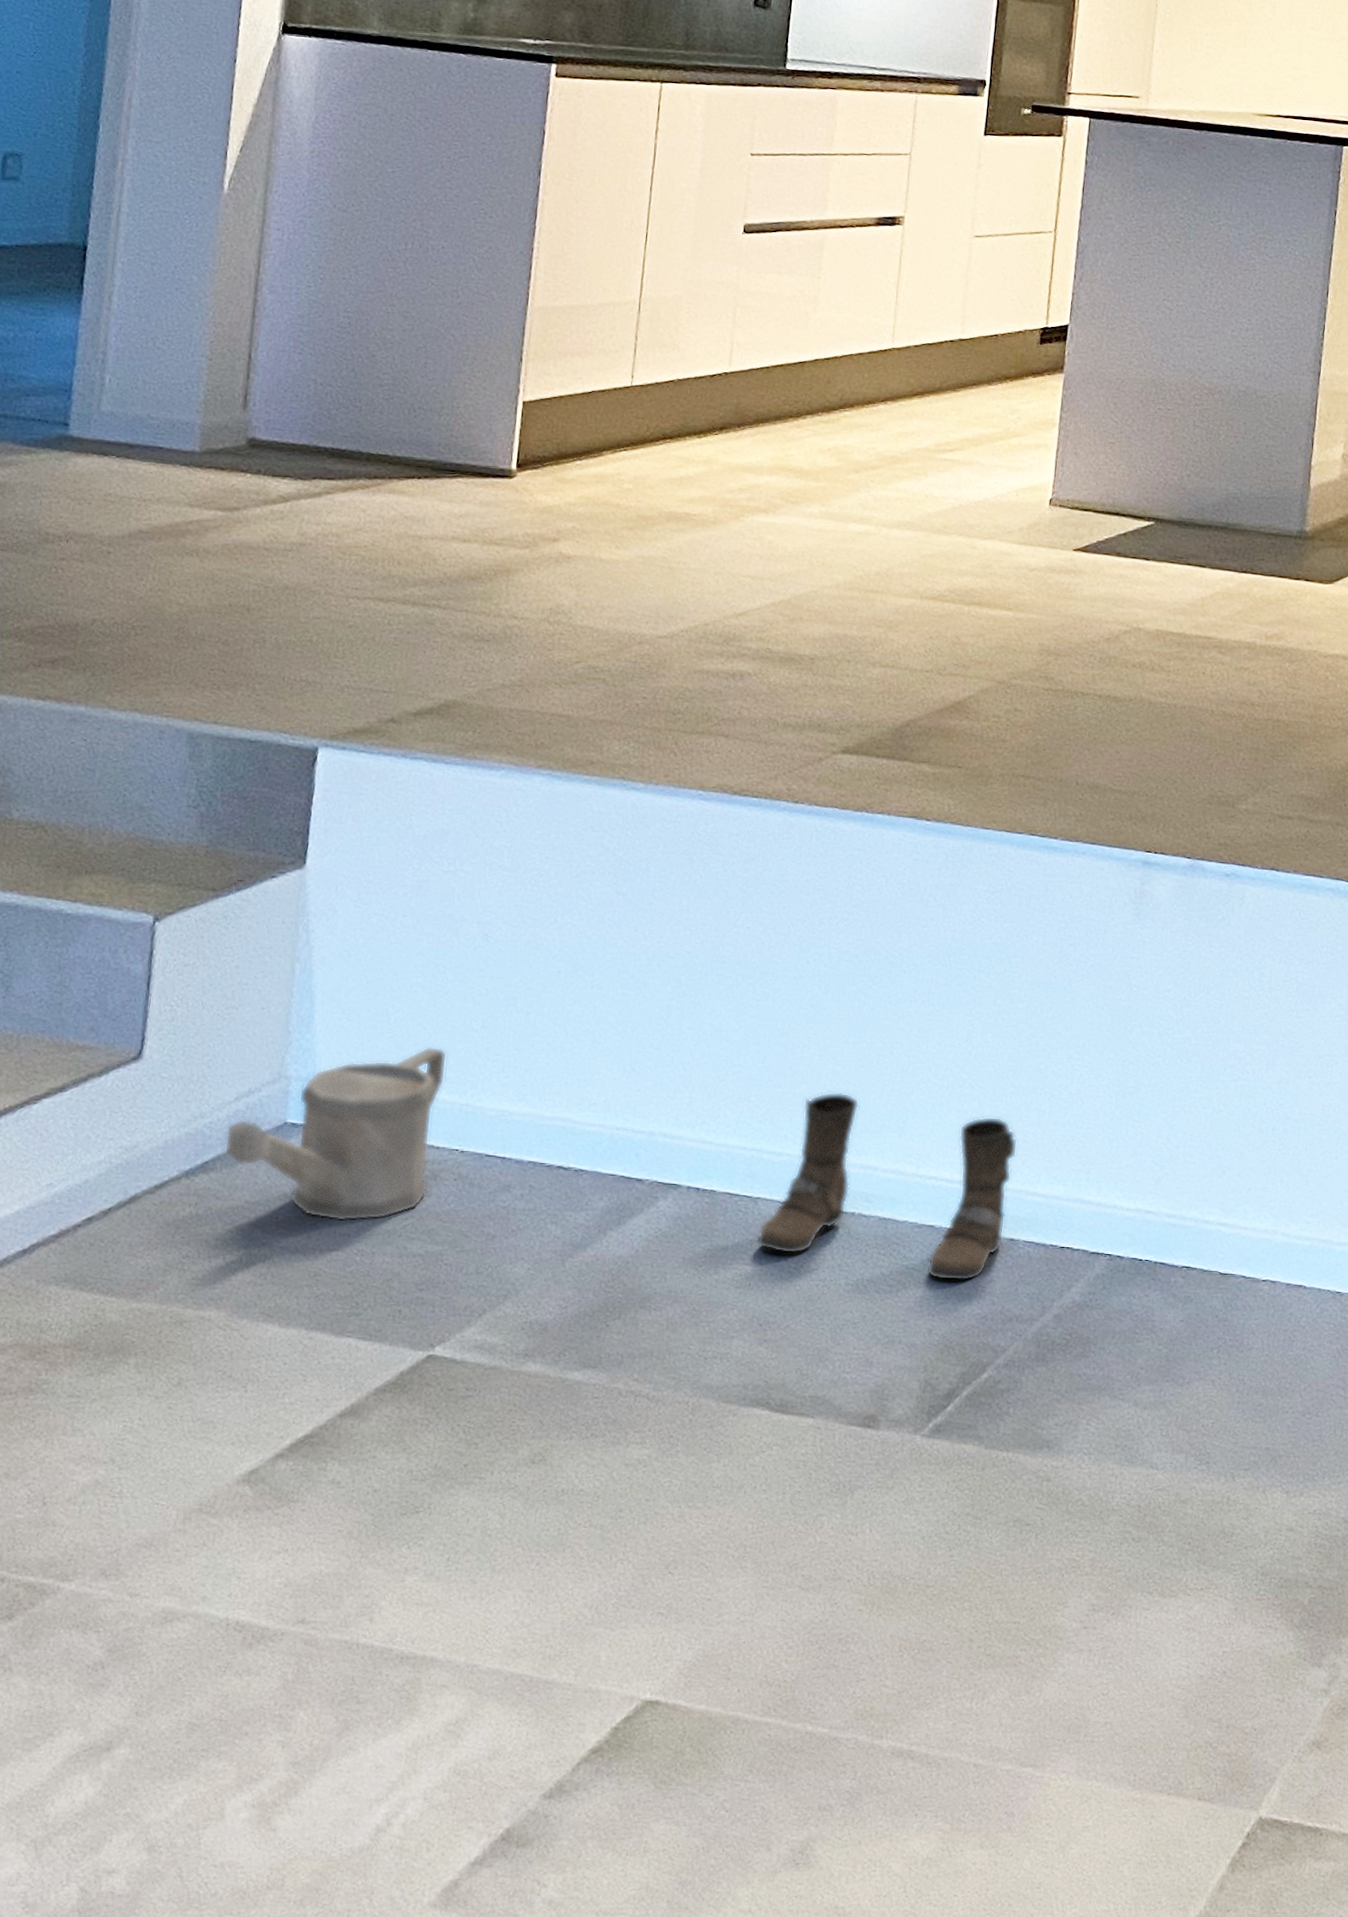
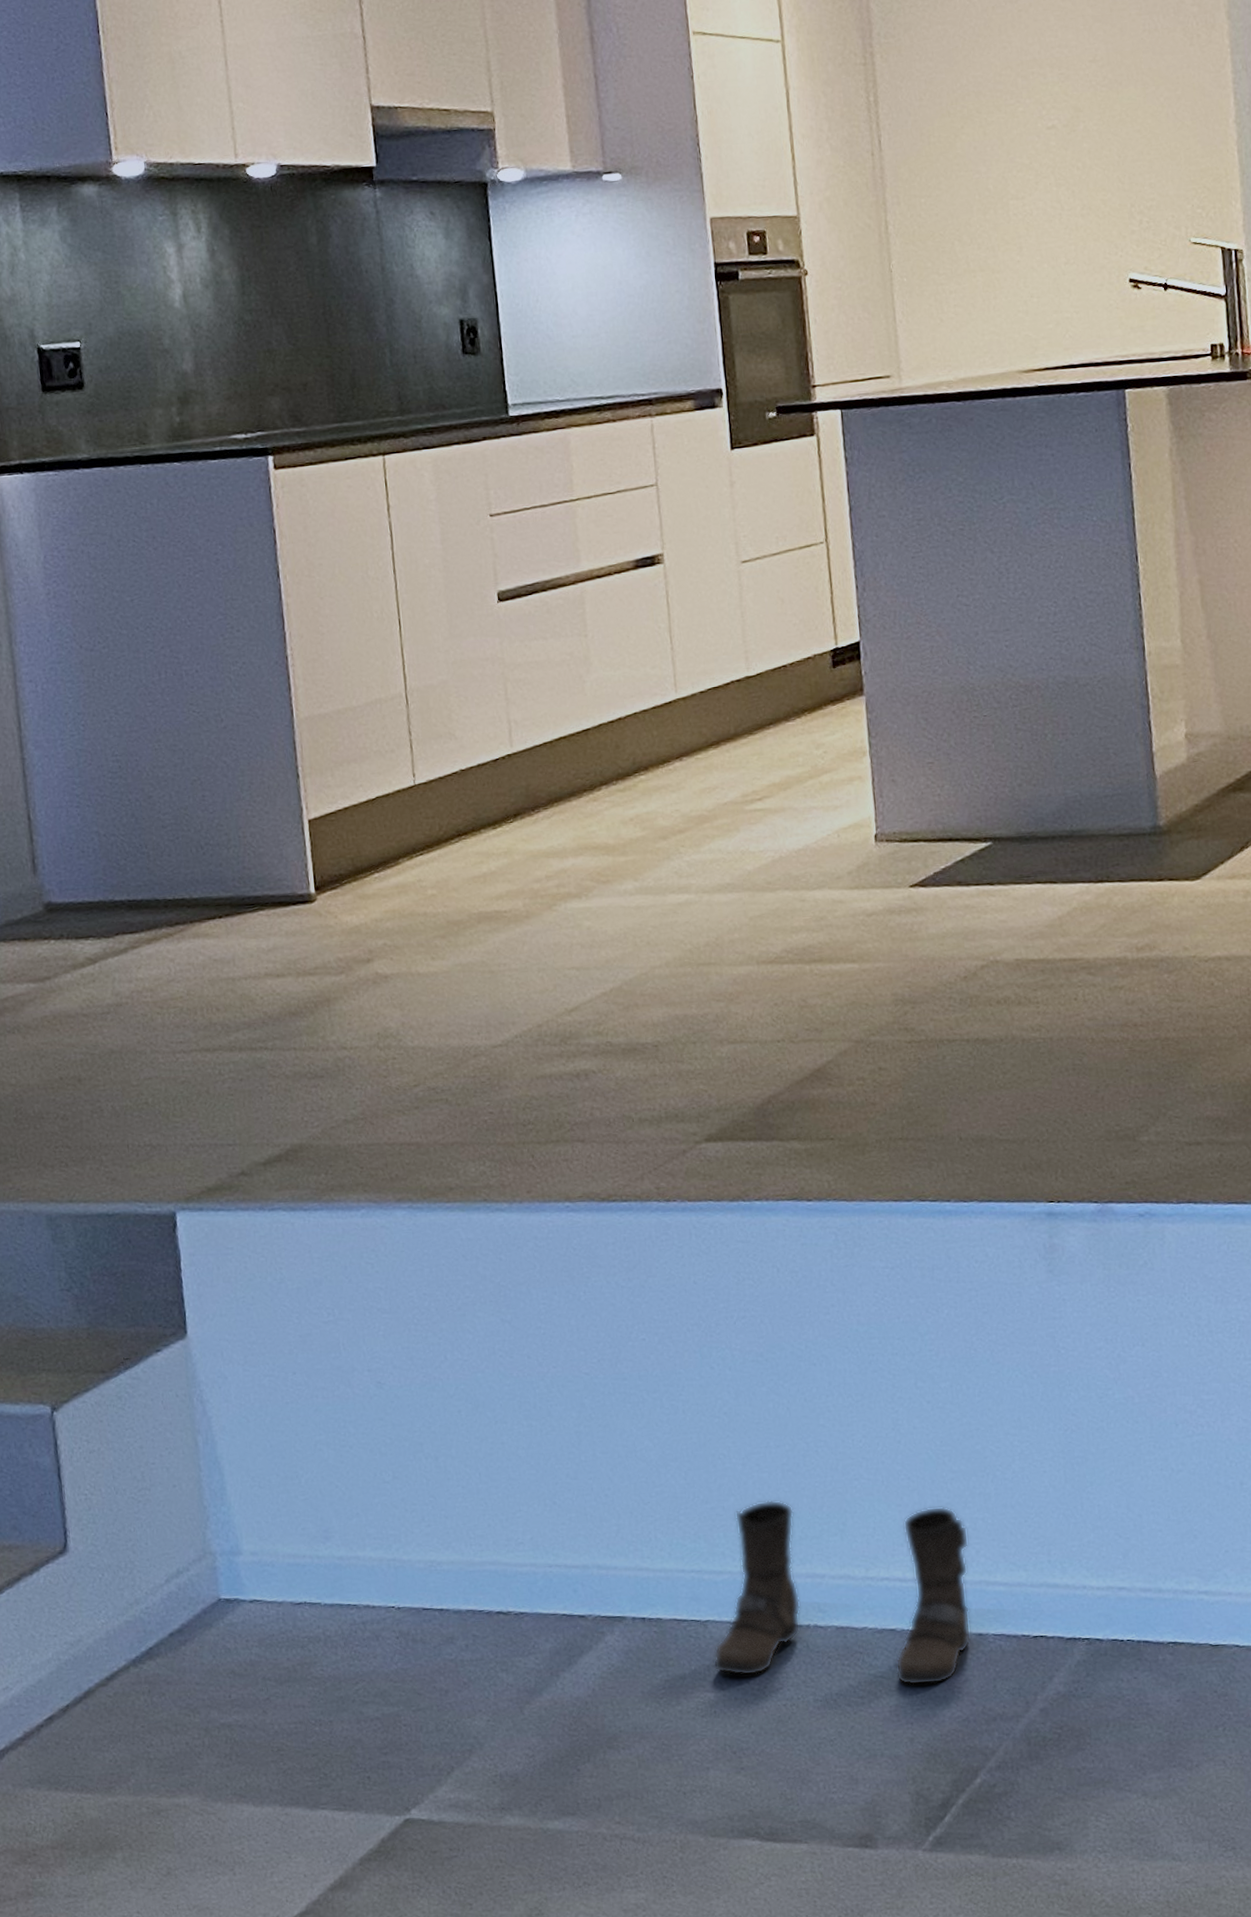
watering can: present [224,1046,448,1222] -> none [163,1503,373,1694]

